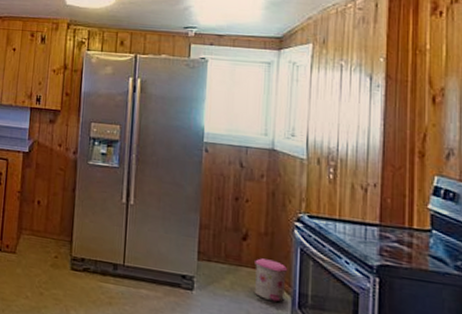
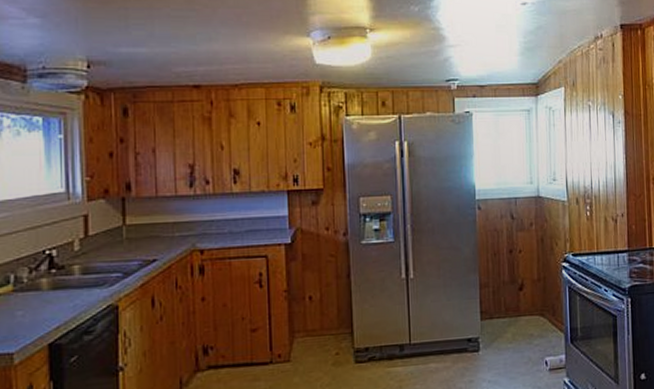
trash can: present [255,258,288,303] -> none [531,303,560,343]

